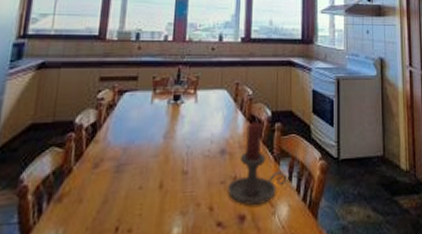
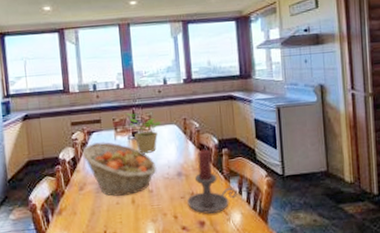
fruit basket: none [106,105,197,179] -> present [82,142,157,197]
potted plant: none [169,70,211,123] -> present [125,112,162,154]

